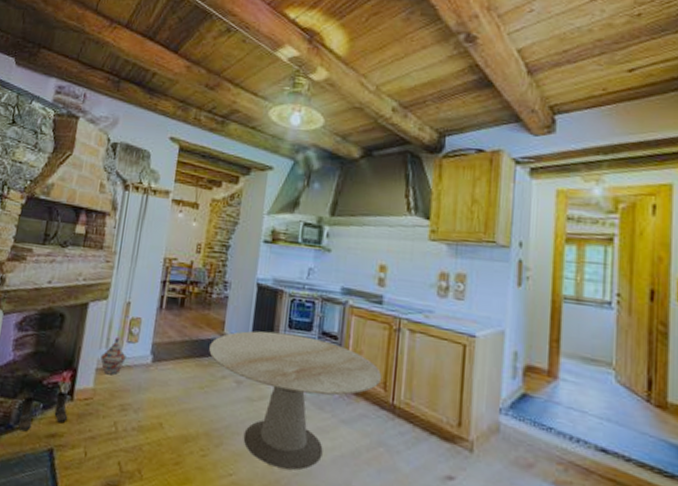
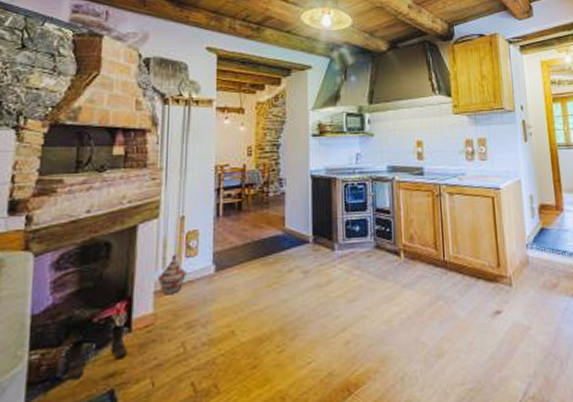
round table: present [209,330,382,470] -> none [273,216,432,344]

